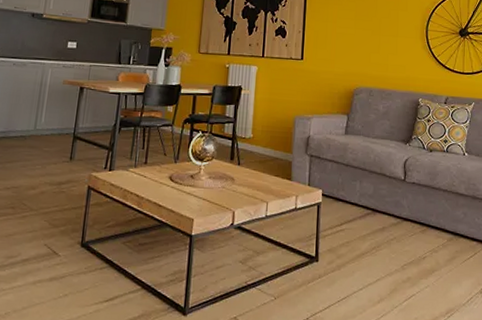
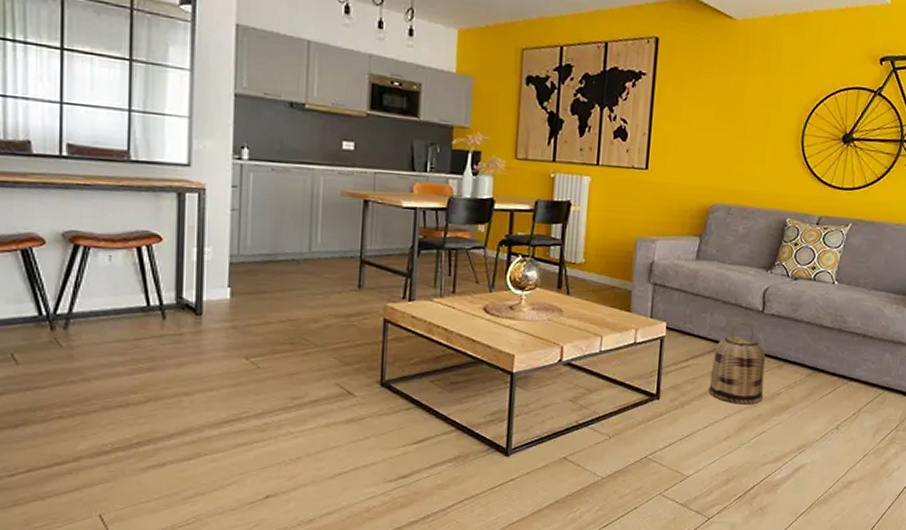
basket: none [361,190,411,268] -> present [708,323,766,405]

